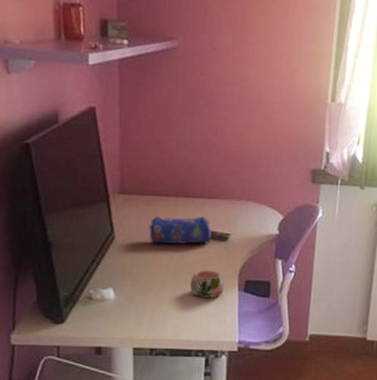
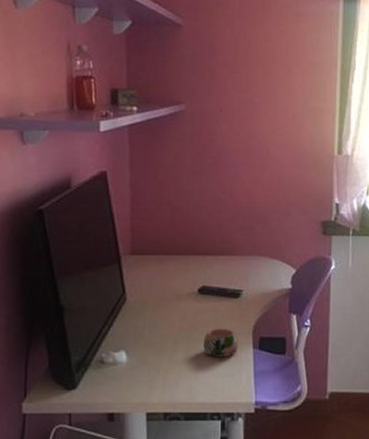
pencil case: present [149,216,211,244] -> none [160,274,223,303]

